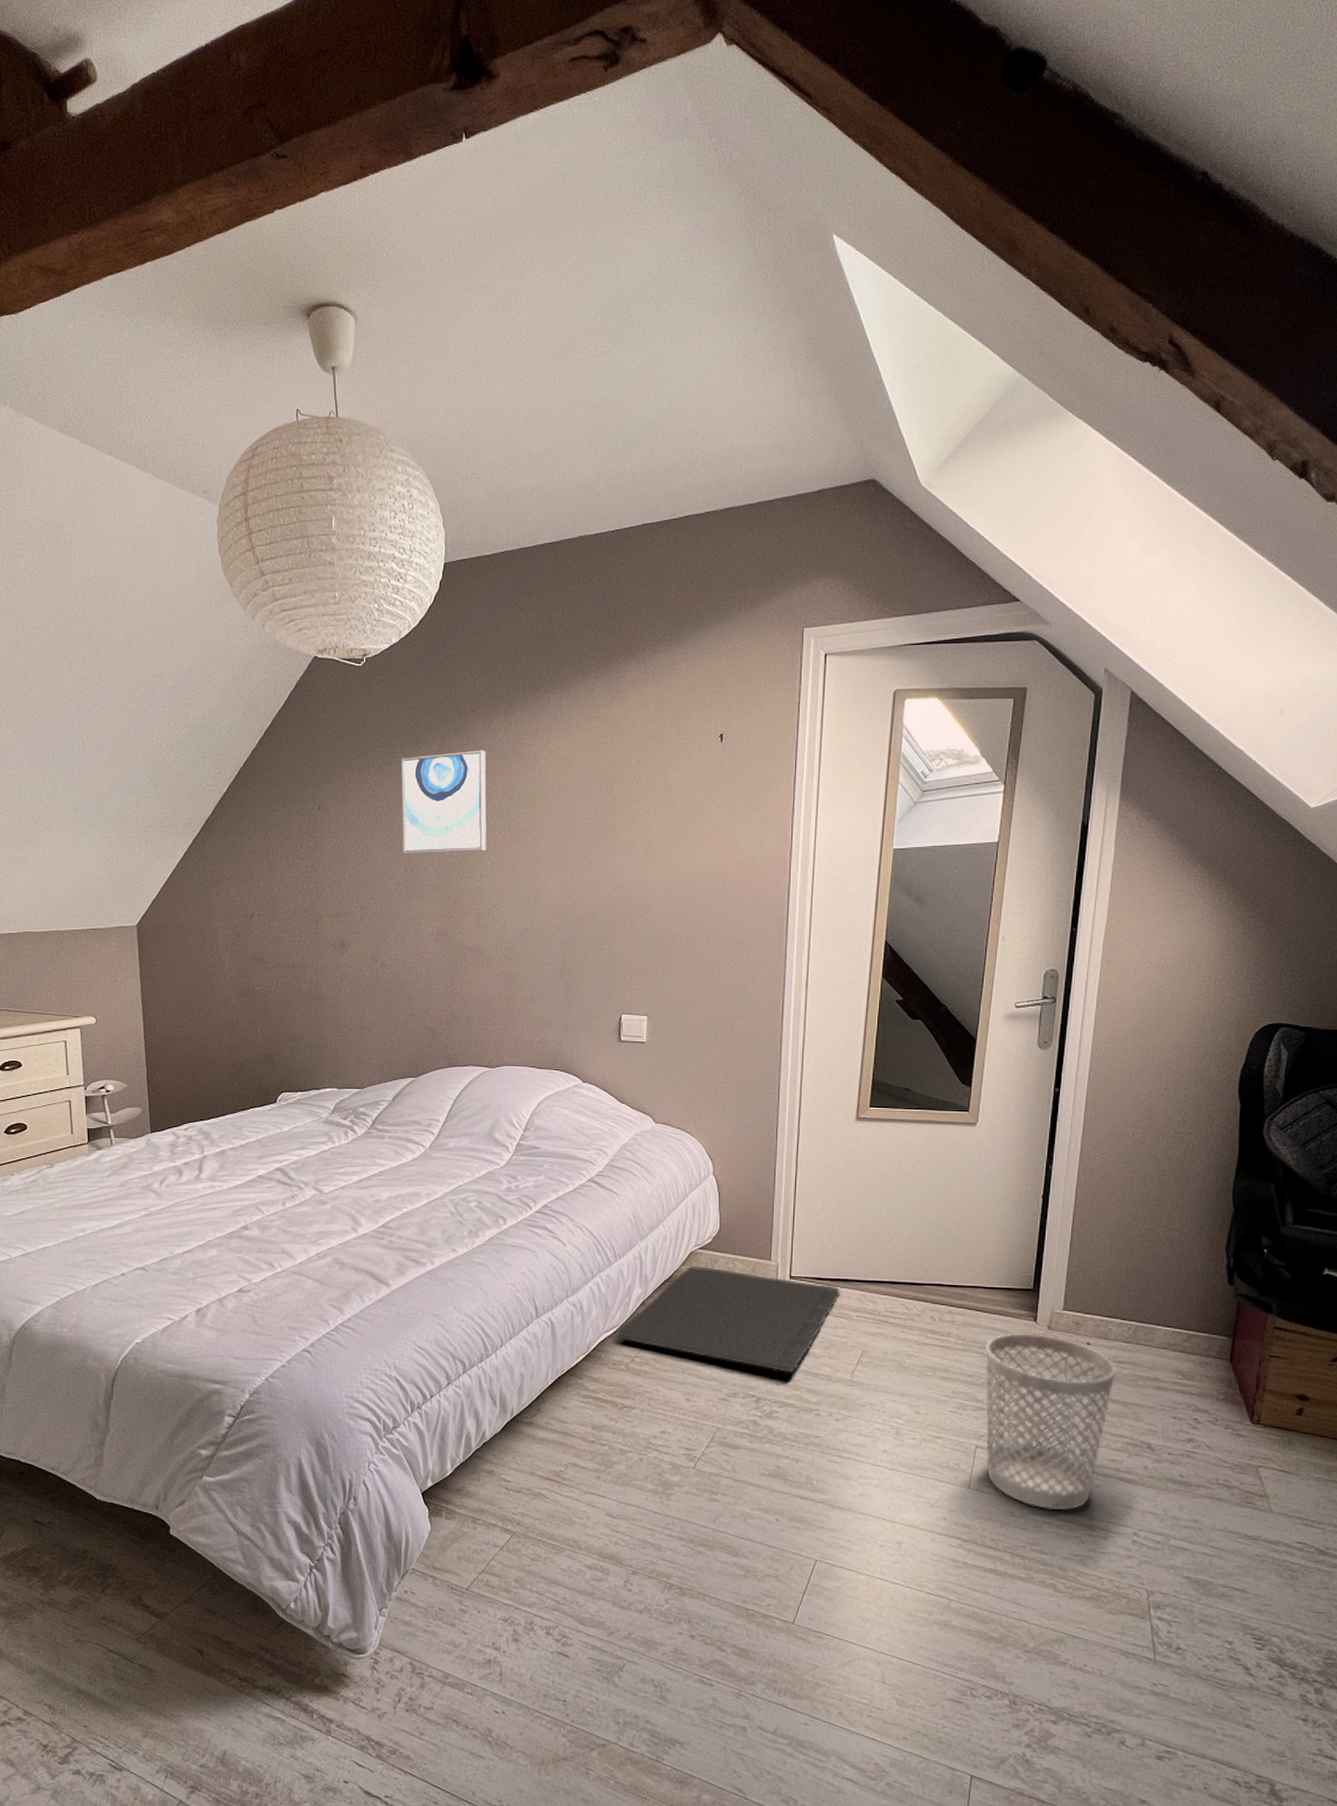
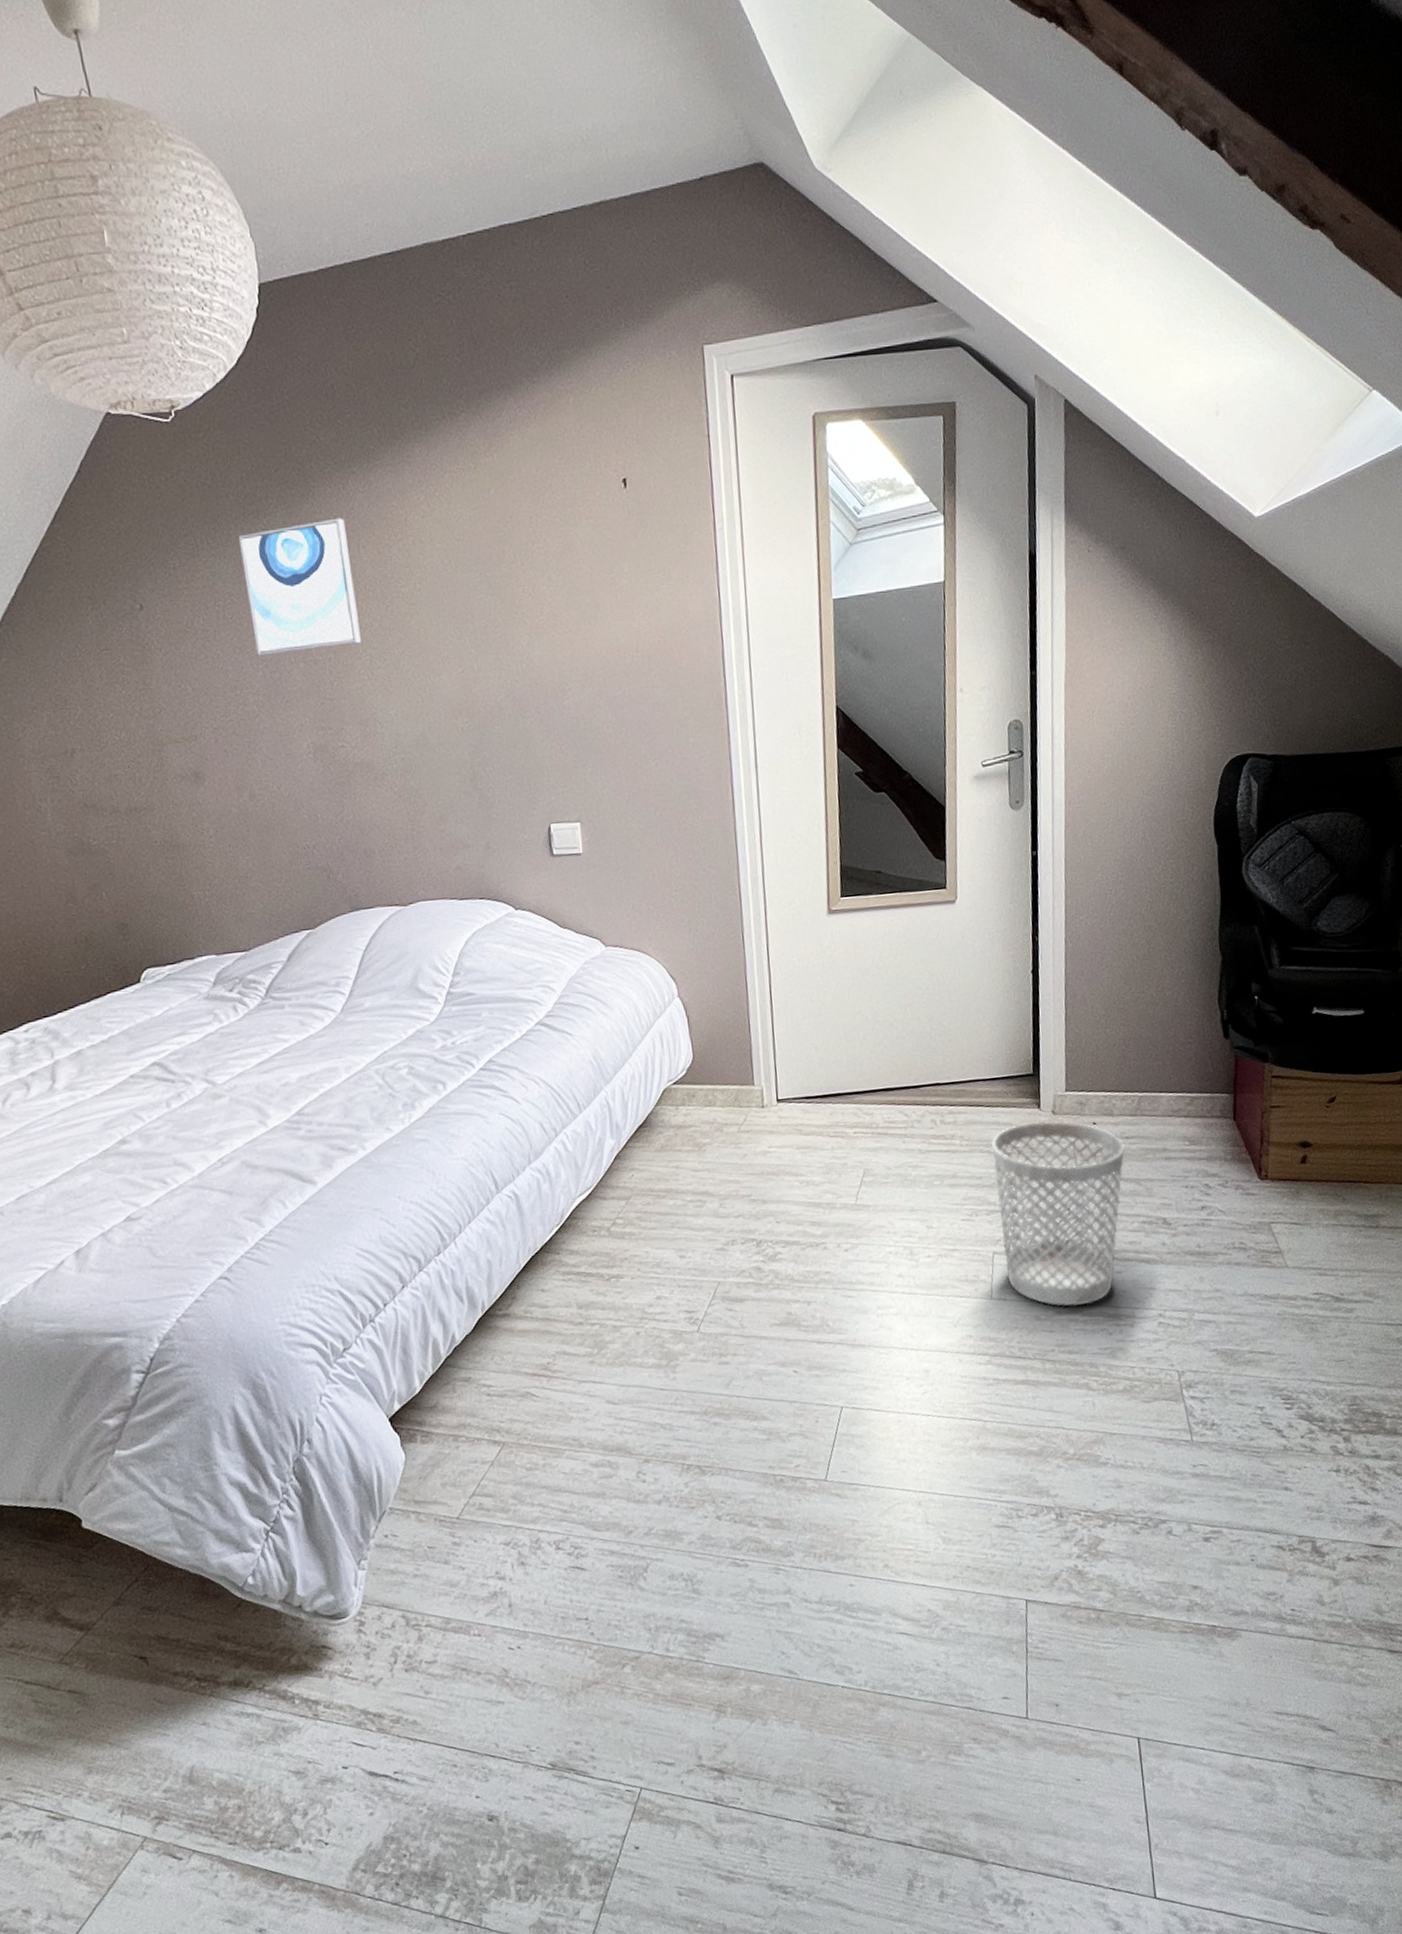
bath mat: present [617,1266,840,1373] -> none [592,1102,834,1208]

